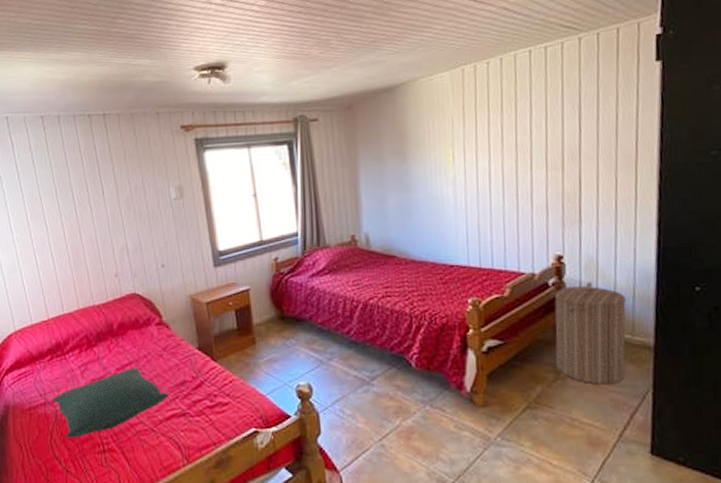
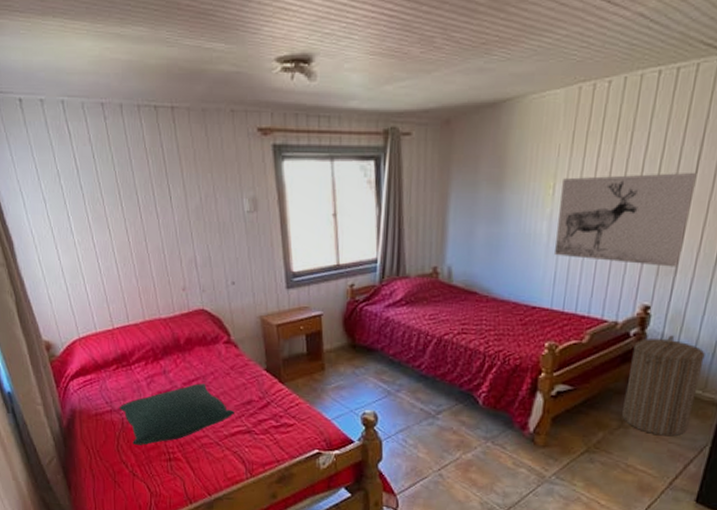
wall art: none [460,131,582,218] -> present [555,172,696,267]

